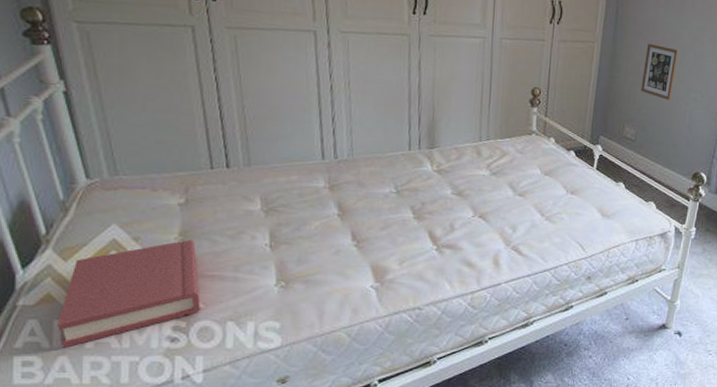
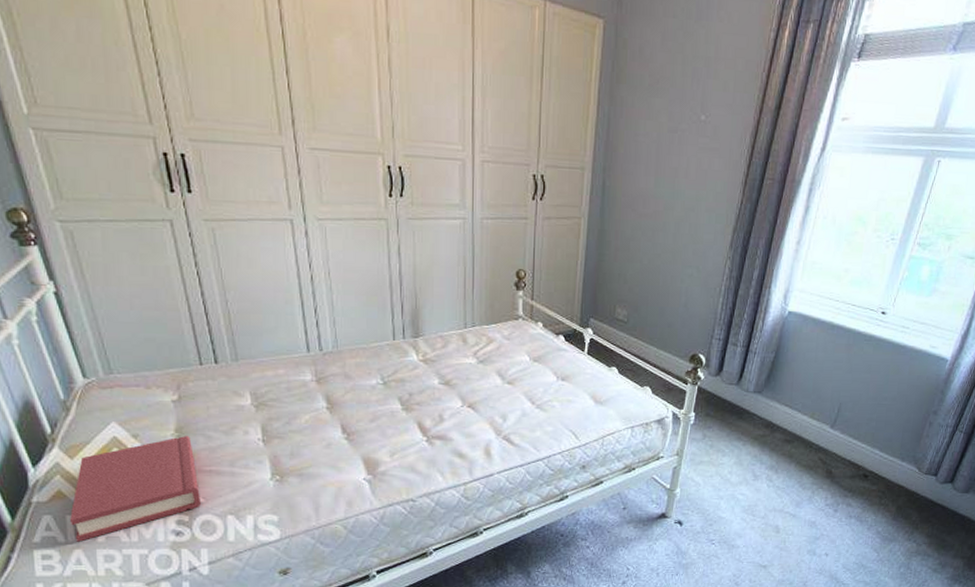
picture frame: present [640,43,679,100] -> none [632,216,672,278]

